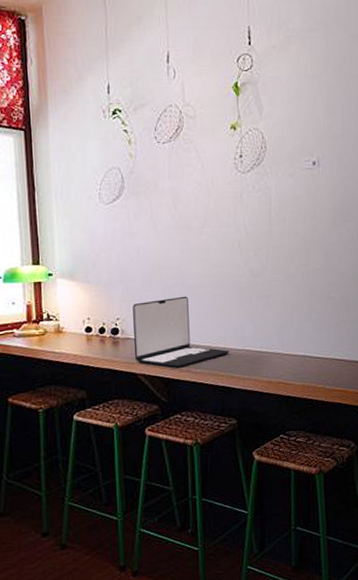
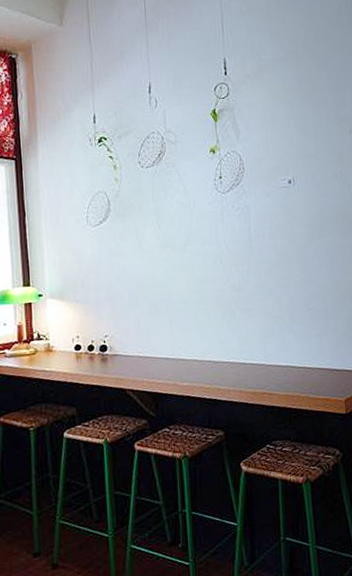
laptop: present [132,296,229,368] -> none [120,311,215,382]

